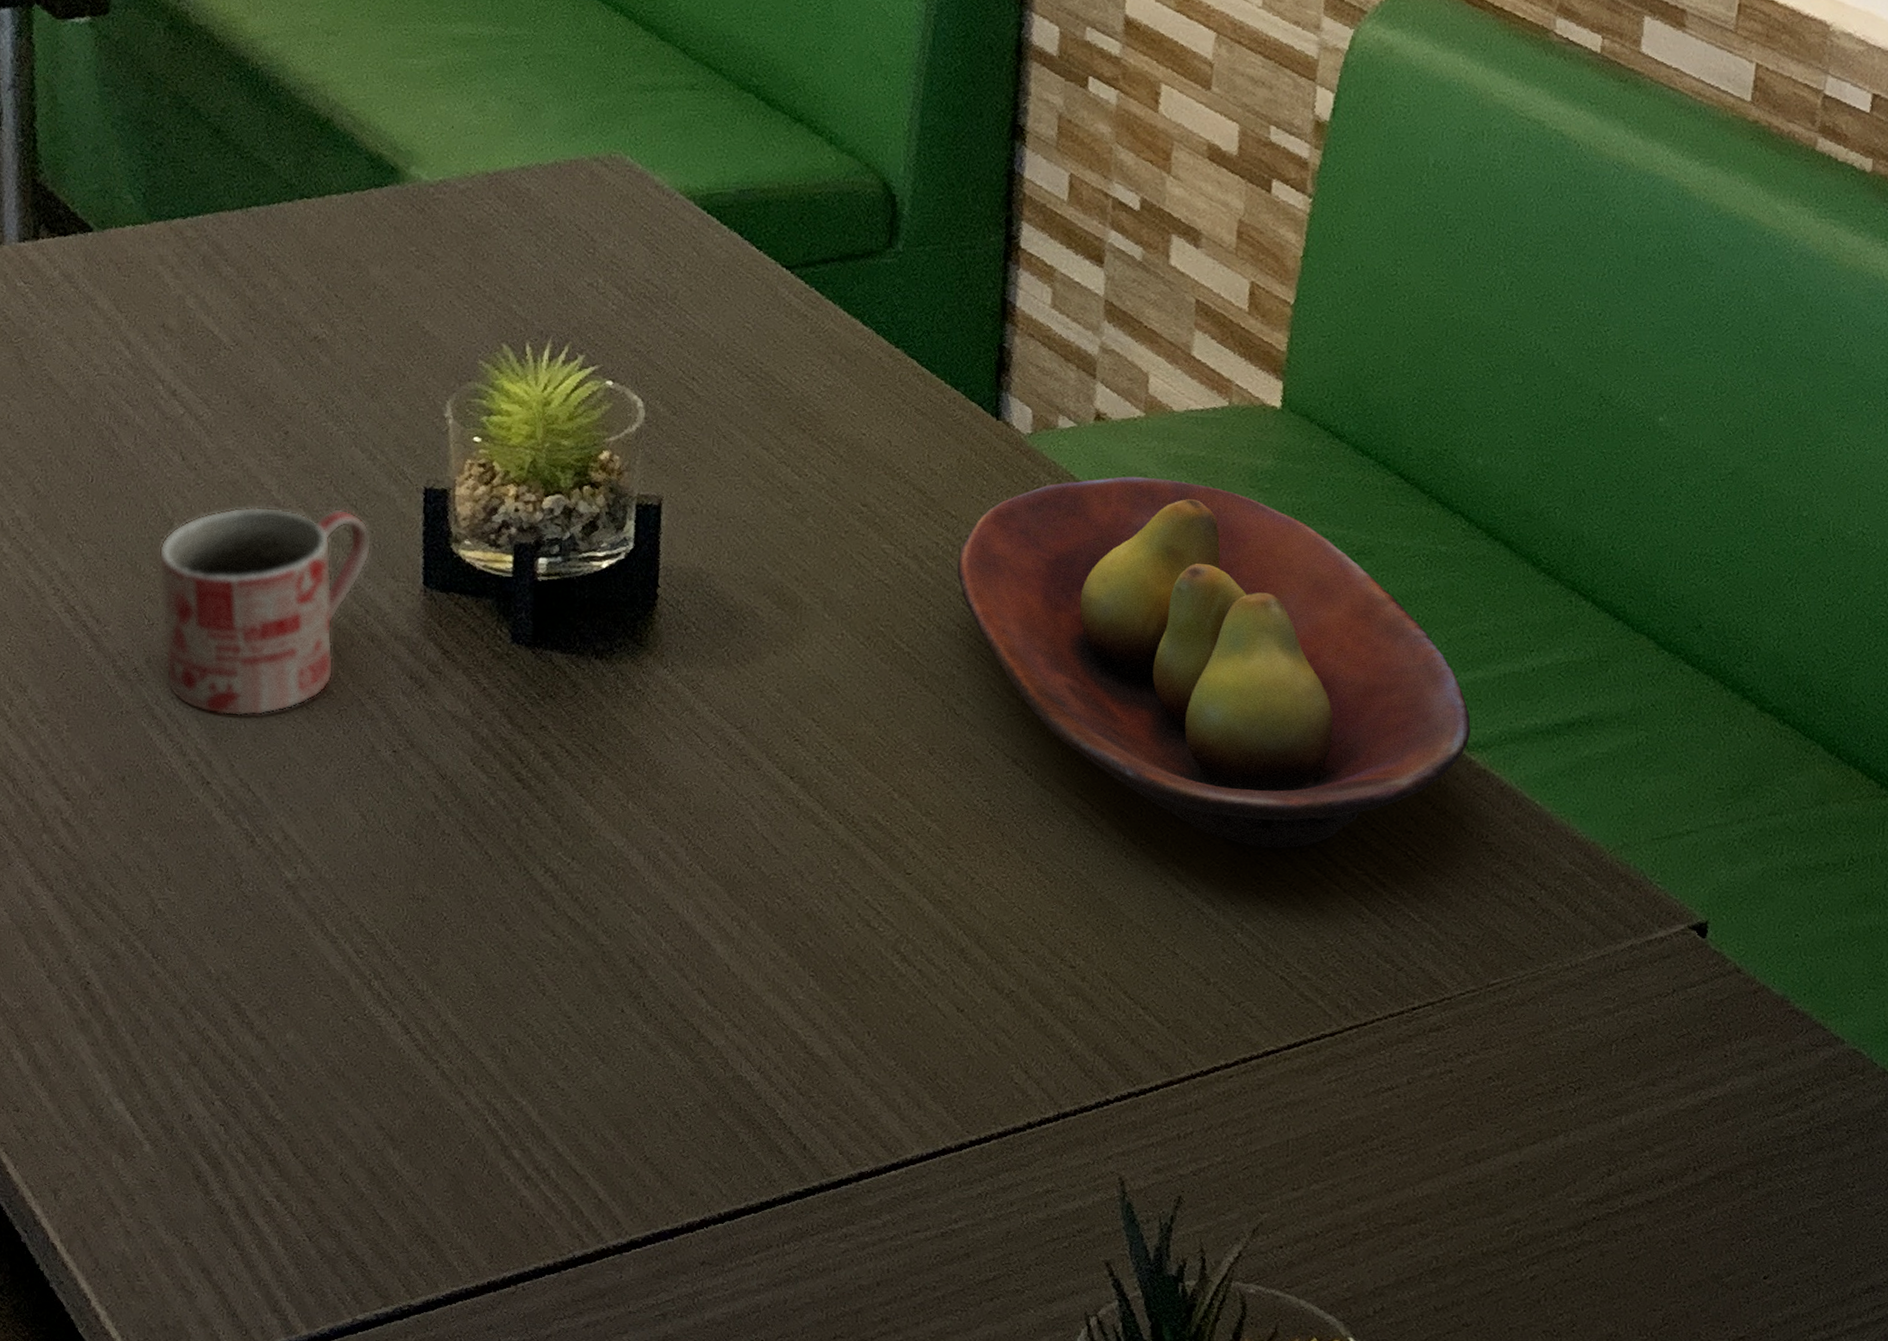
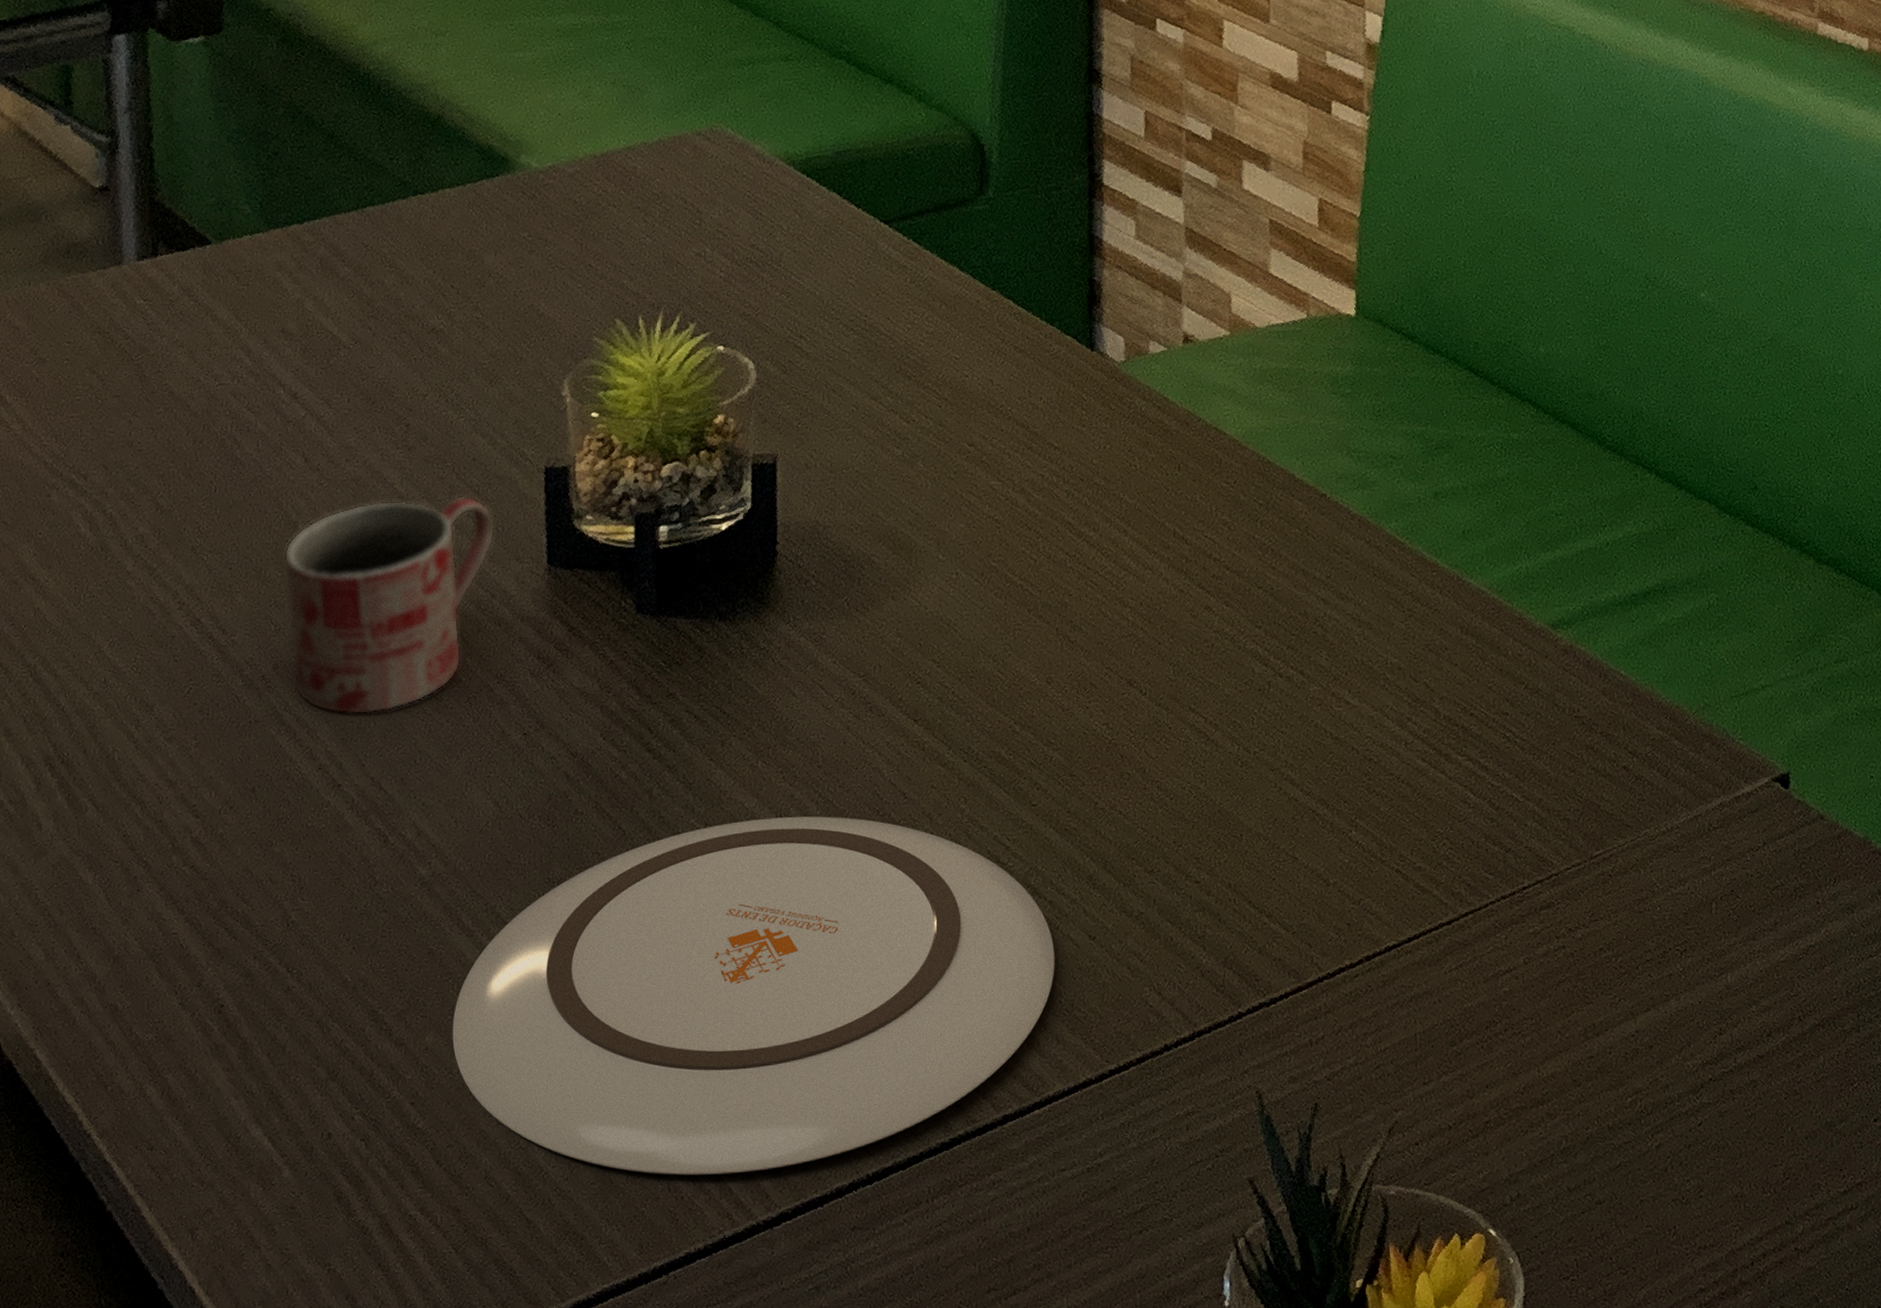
plate: none [312,858,921,1199] -> present [452,816,1055,1176]
fruit bowl: present [957,476,1471,849] -> none [1063,393,1555,744]

